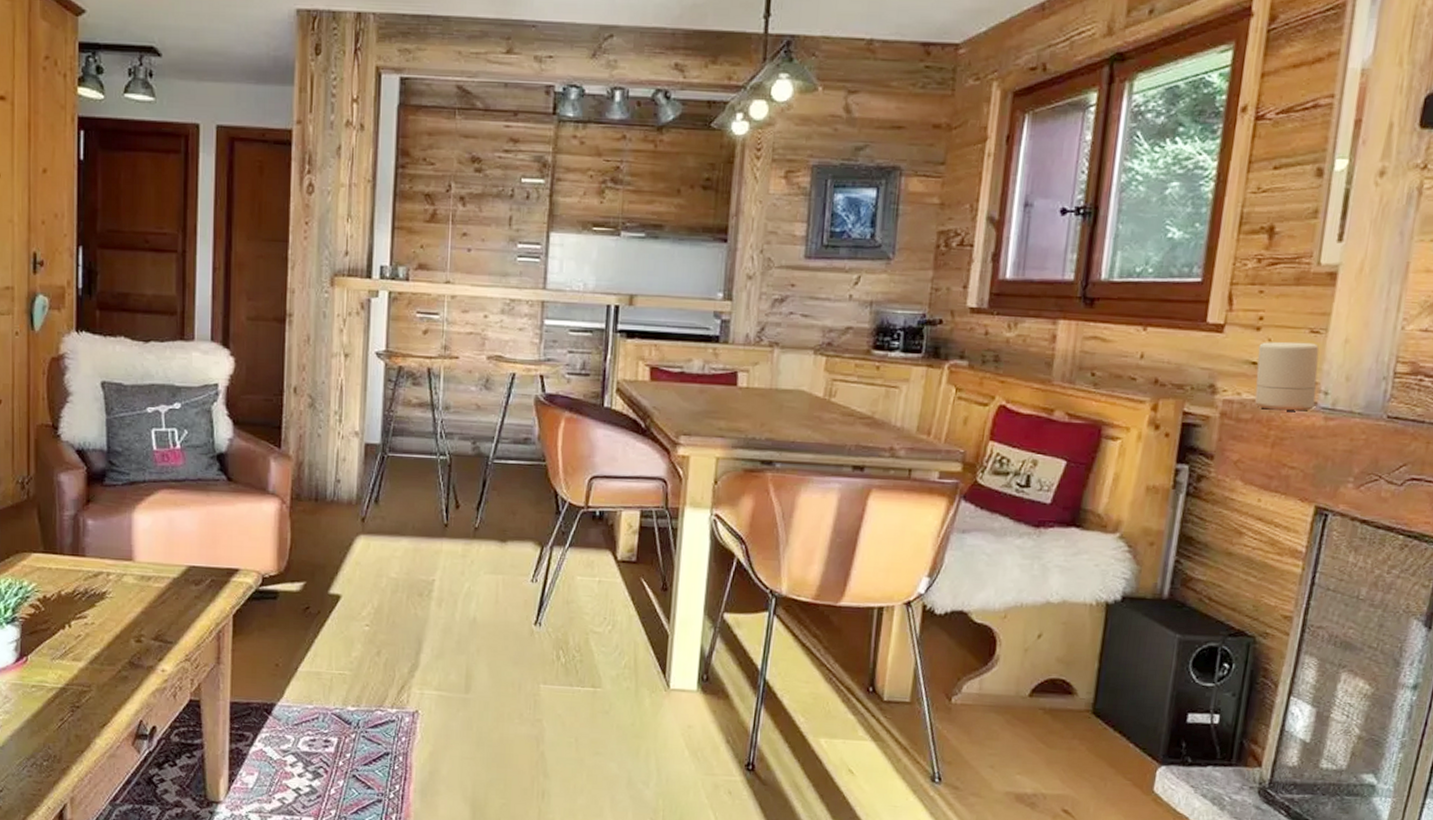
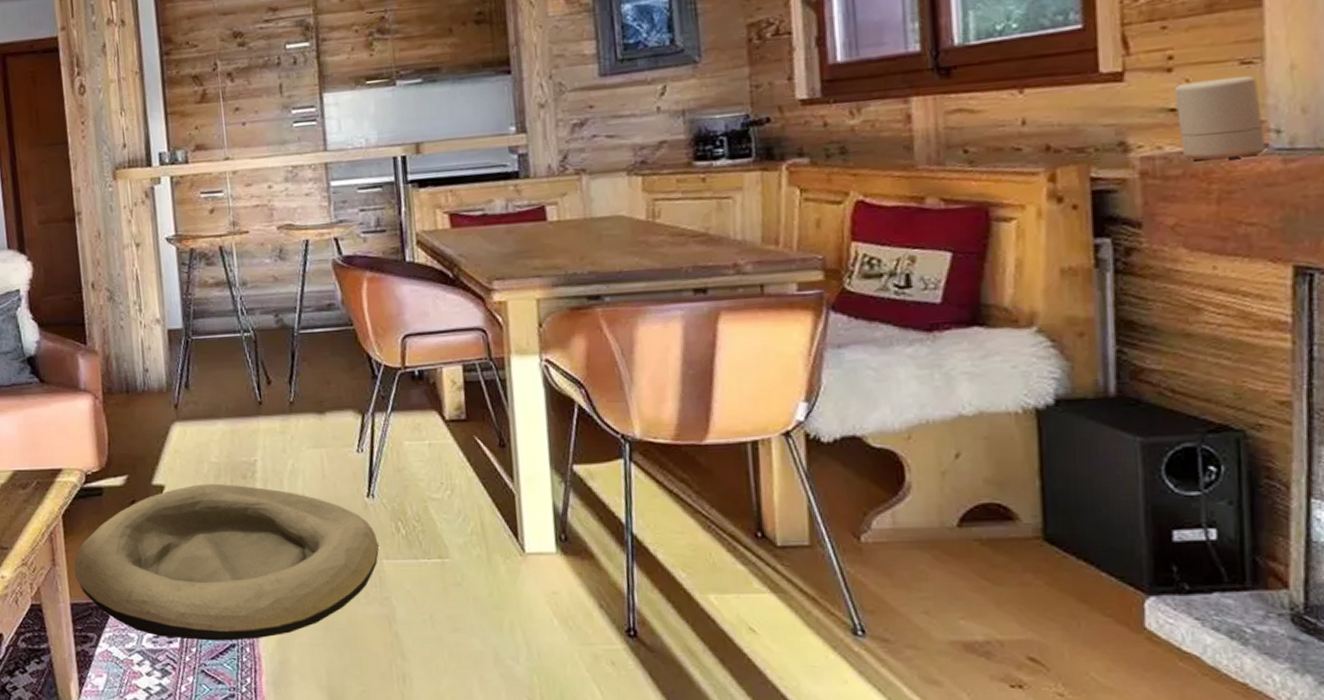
dog bed: none [238,597,539,749] -> present [73,483,379,641]

